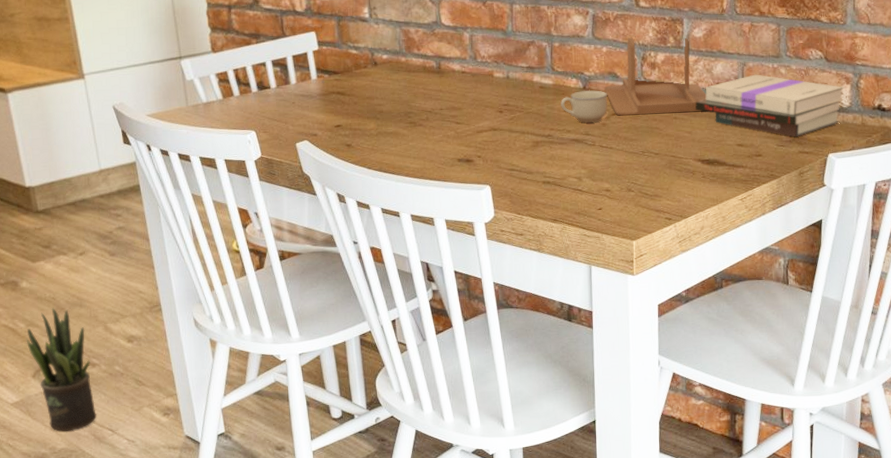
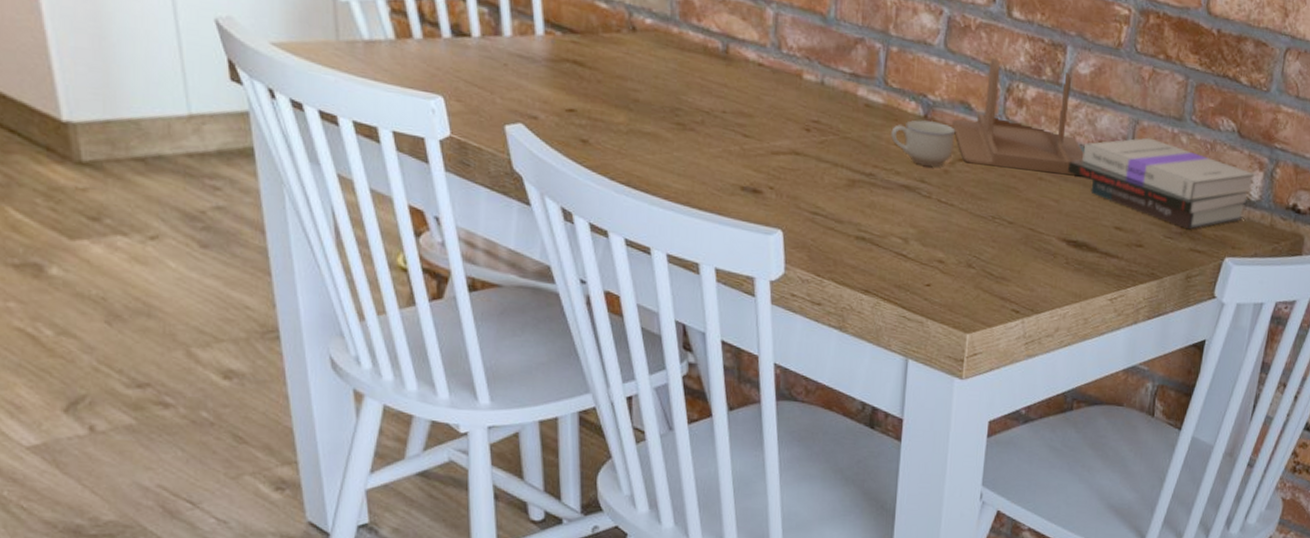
potted plant: present [26,308,97,432] -> none [54,313,168,497]

